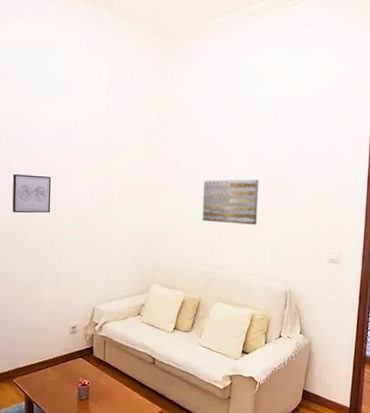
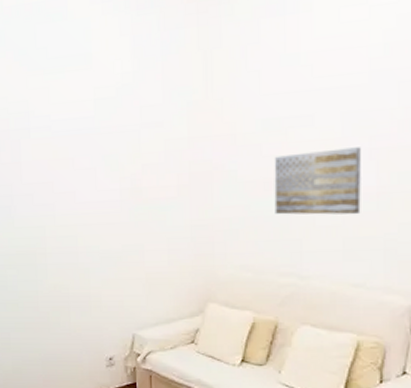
wall art: present [12,174,52,213] -> none [25,173,73,222]

